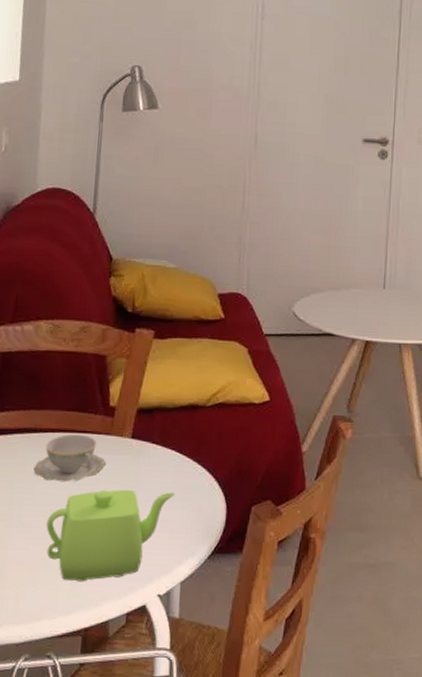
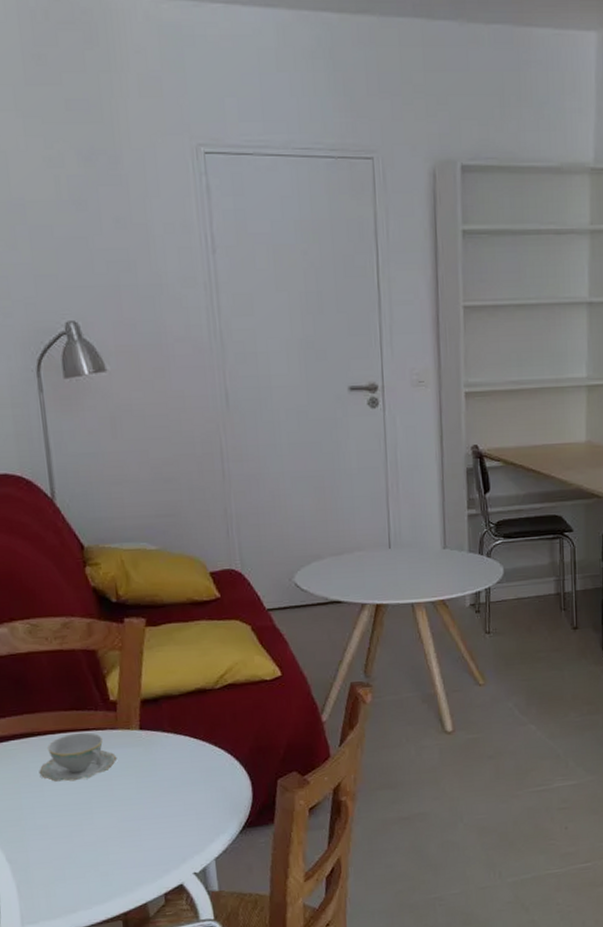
teapot: present [46,489,176,582] -> none [64,776,196,873]

